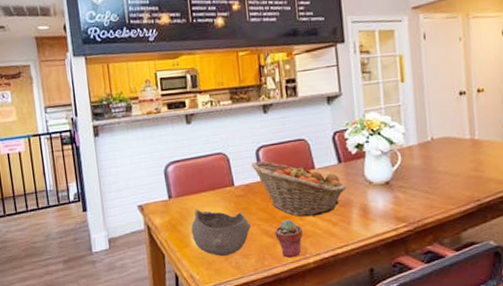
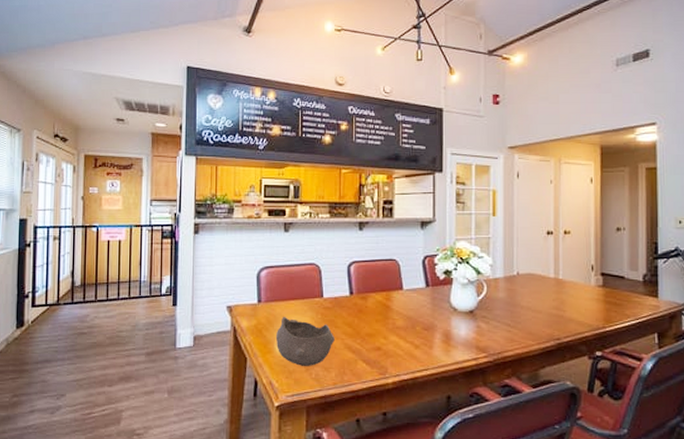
fruit basket: present [251,161,347,217] -> none [342,276,432,337]
potted succulent: present [275,219,303,258] -> none [358,336,385,375]

